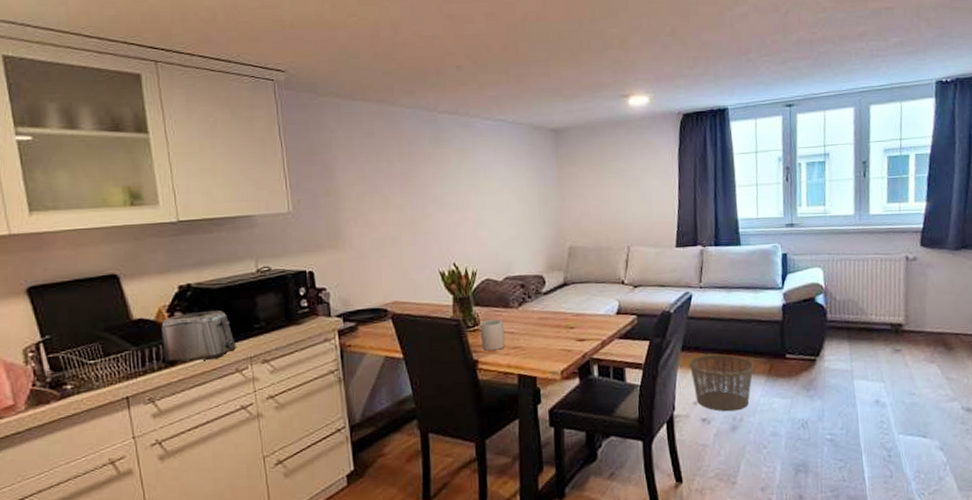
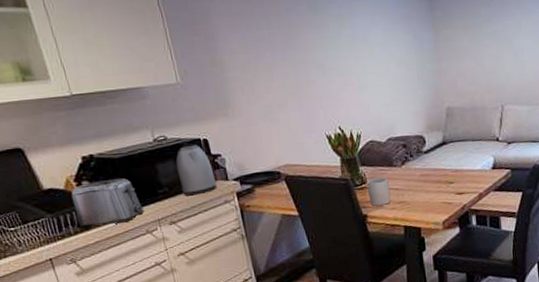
kettle: none [277,276,319,333] -> present [175,144,218,196]

